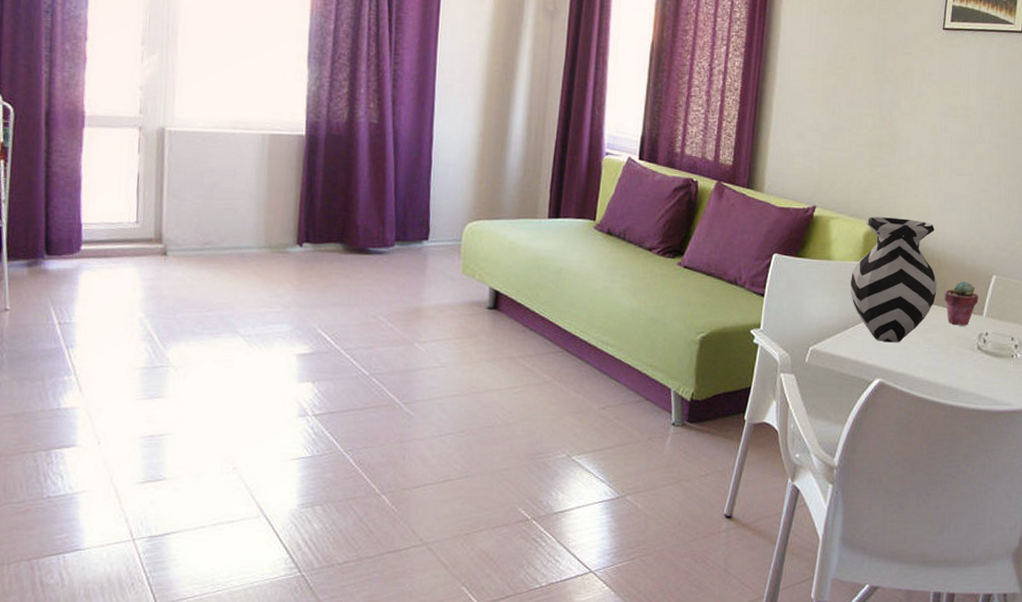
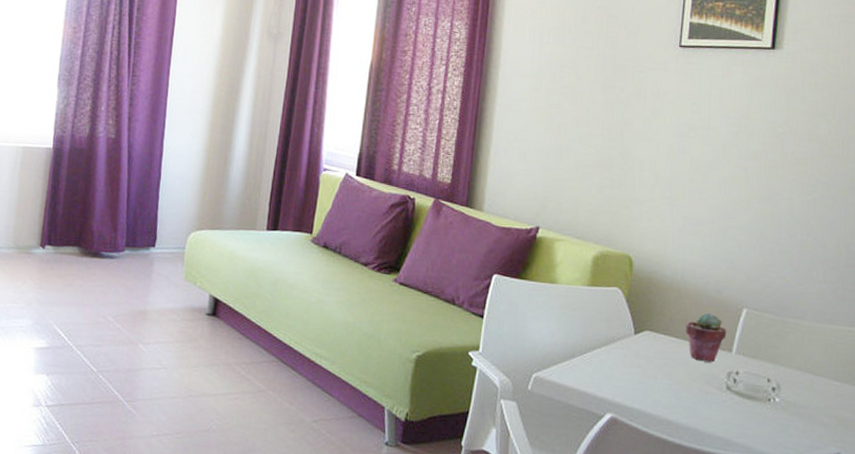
vase: present [850,216,937,343] -> none [577,240,677,376]

